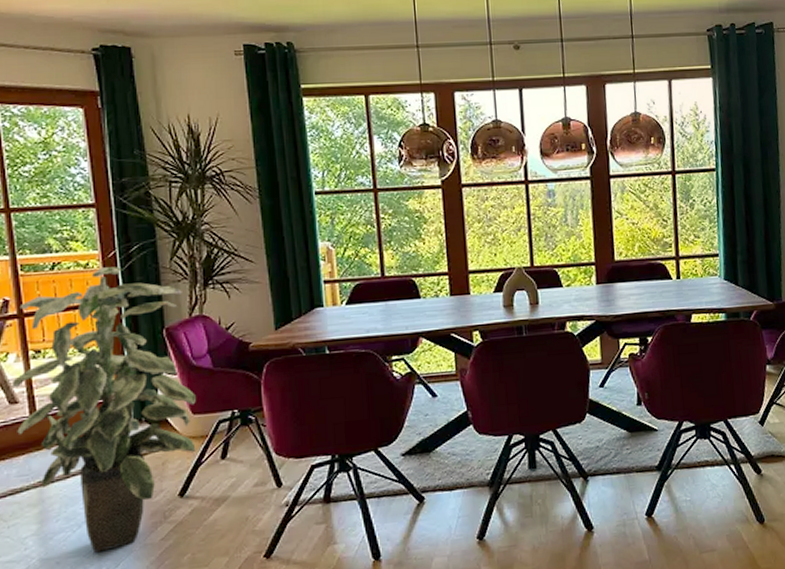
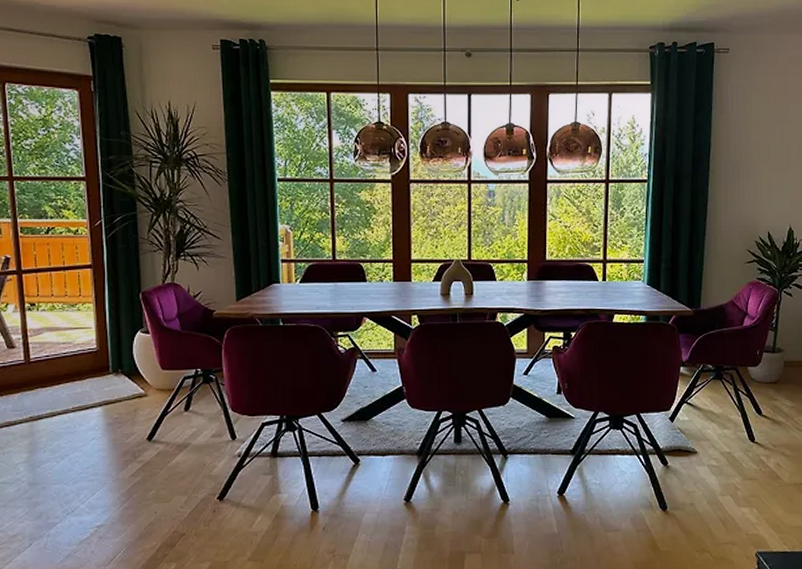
indoor plant: present [11,267,196,553] -> none [10,235,165,482]

